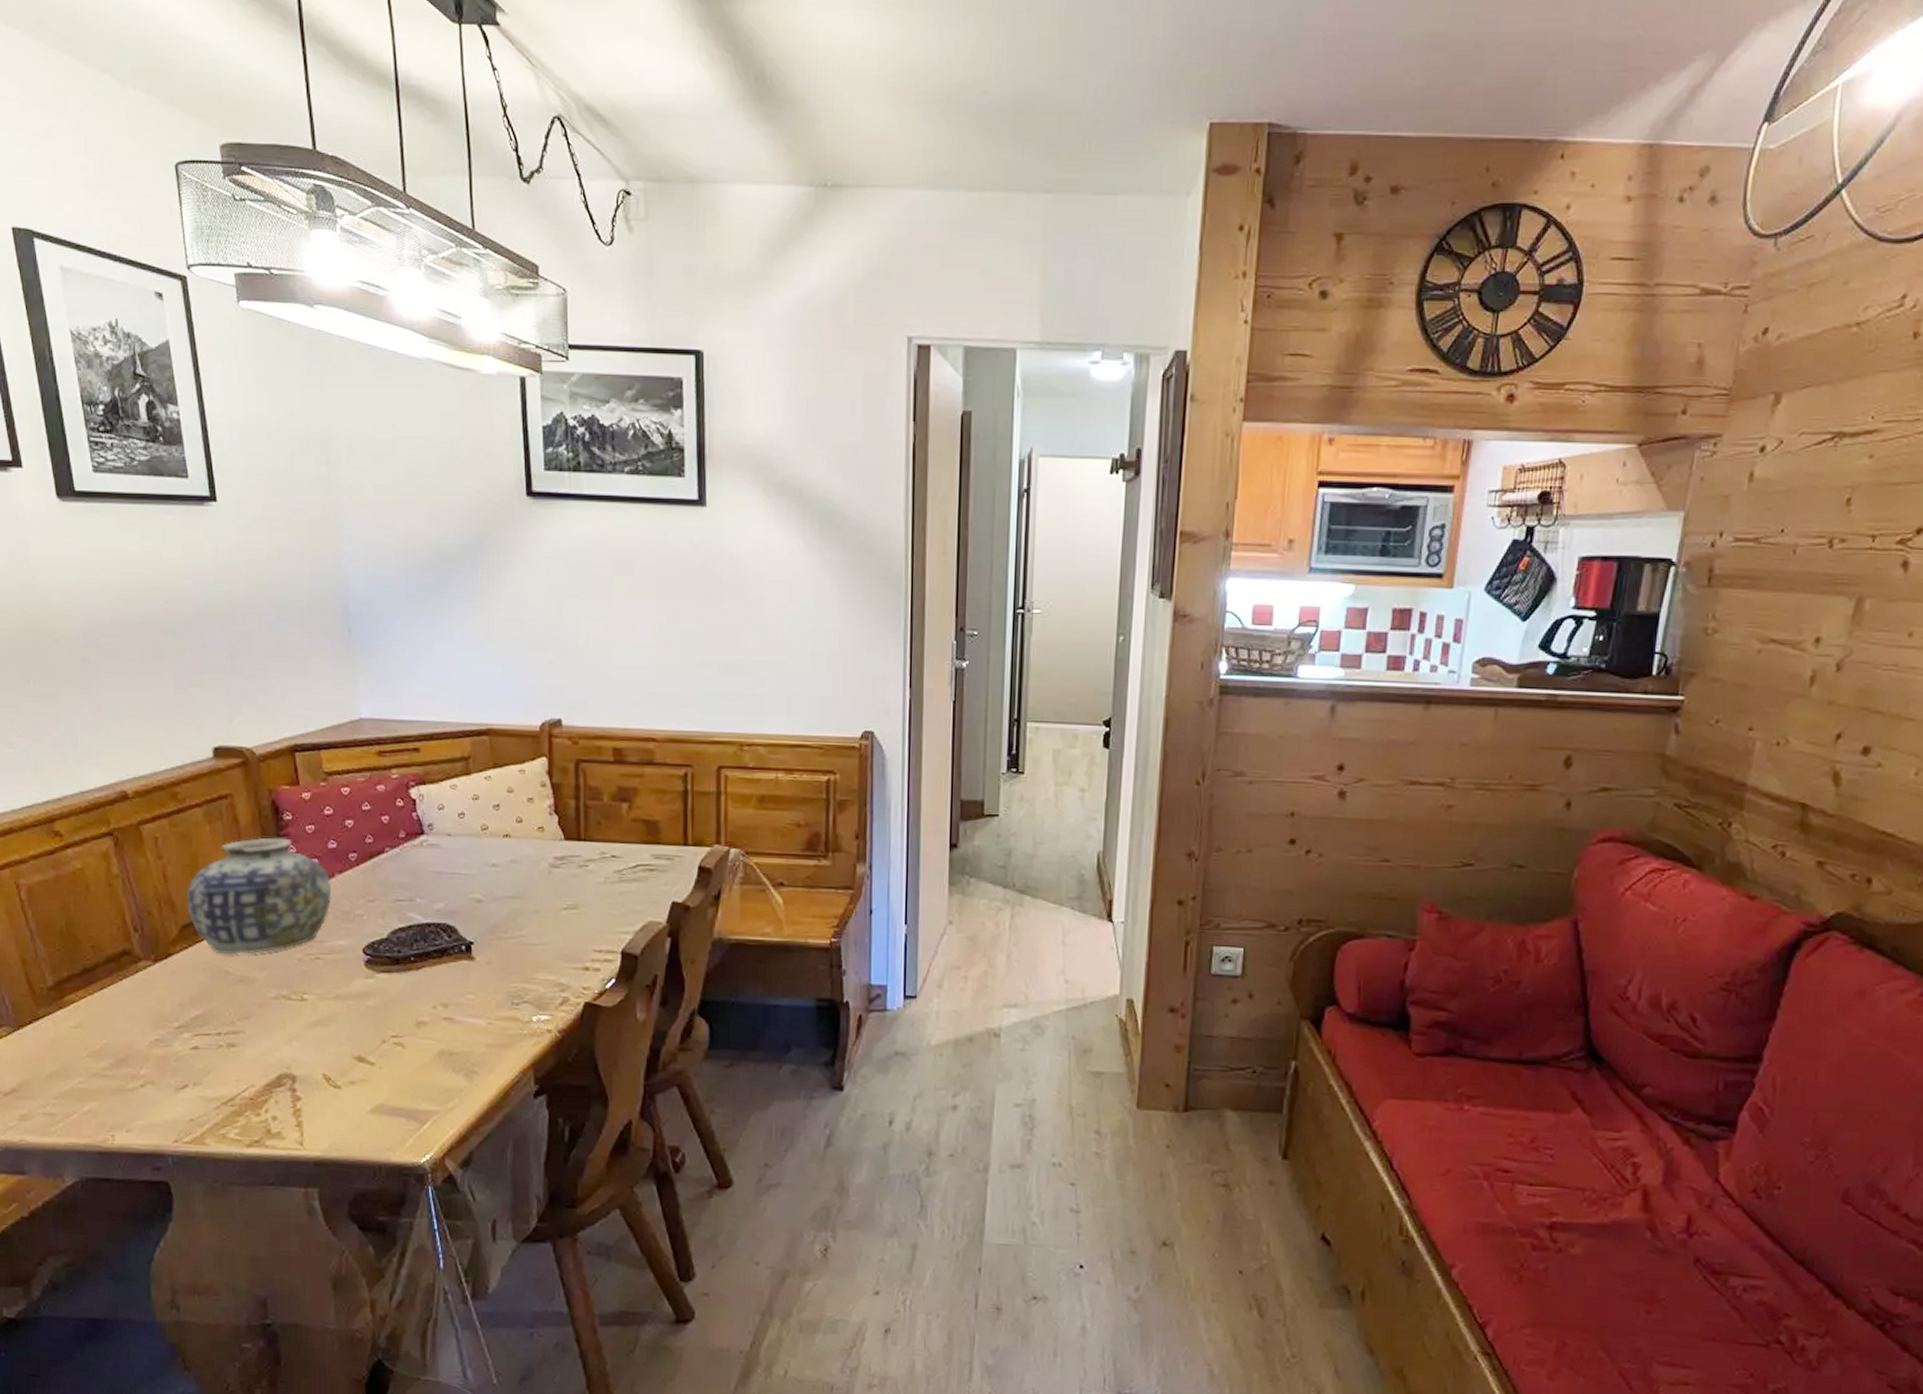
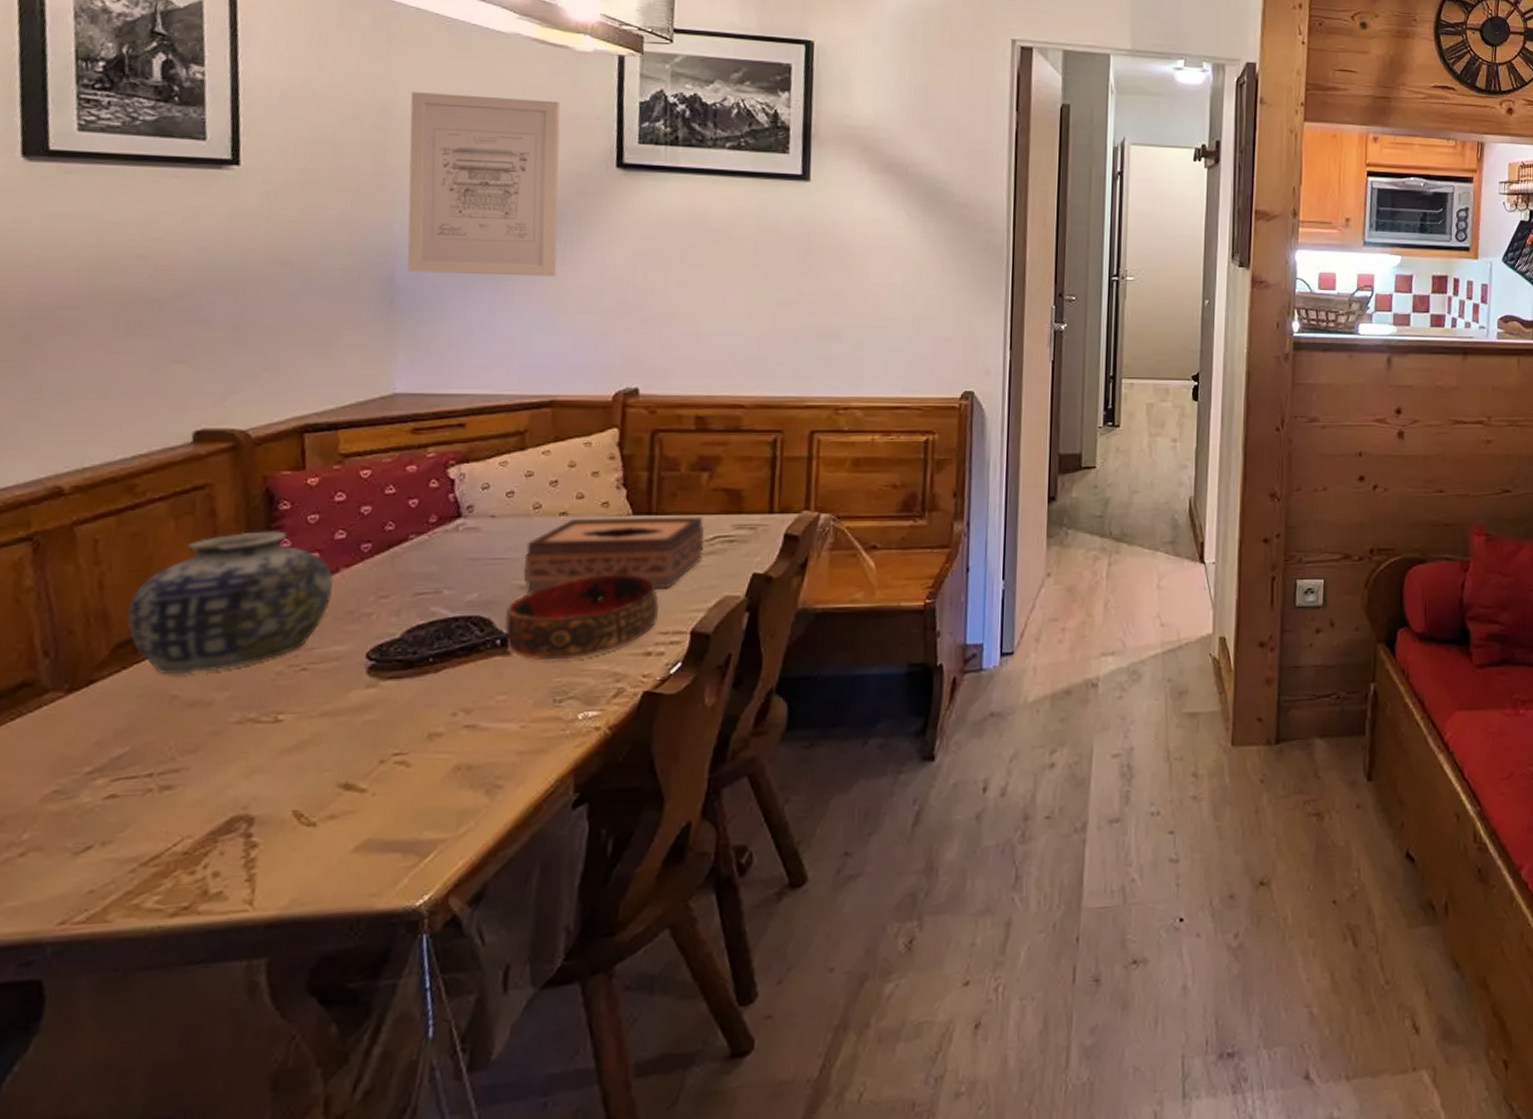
wall art: none [344,424,482,608] -> present [407,92,561,277]
bowl: none [468,893,594,968] -> present [504,574,660,661]
tissue box: none [477,841,628,911] -> present [523,516,706,594]

